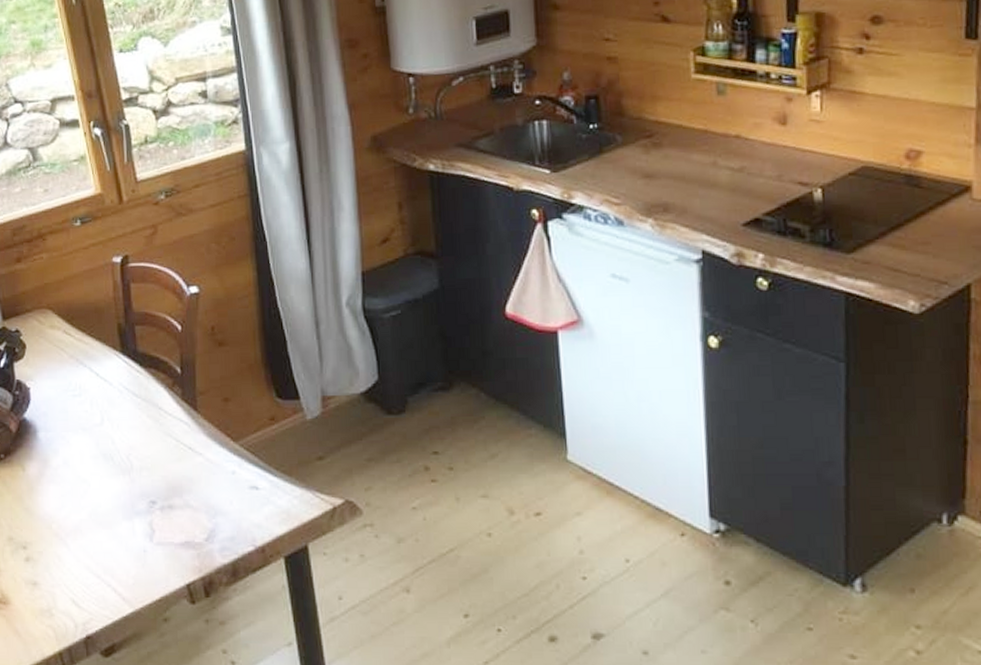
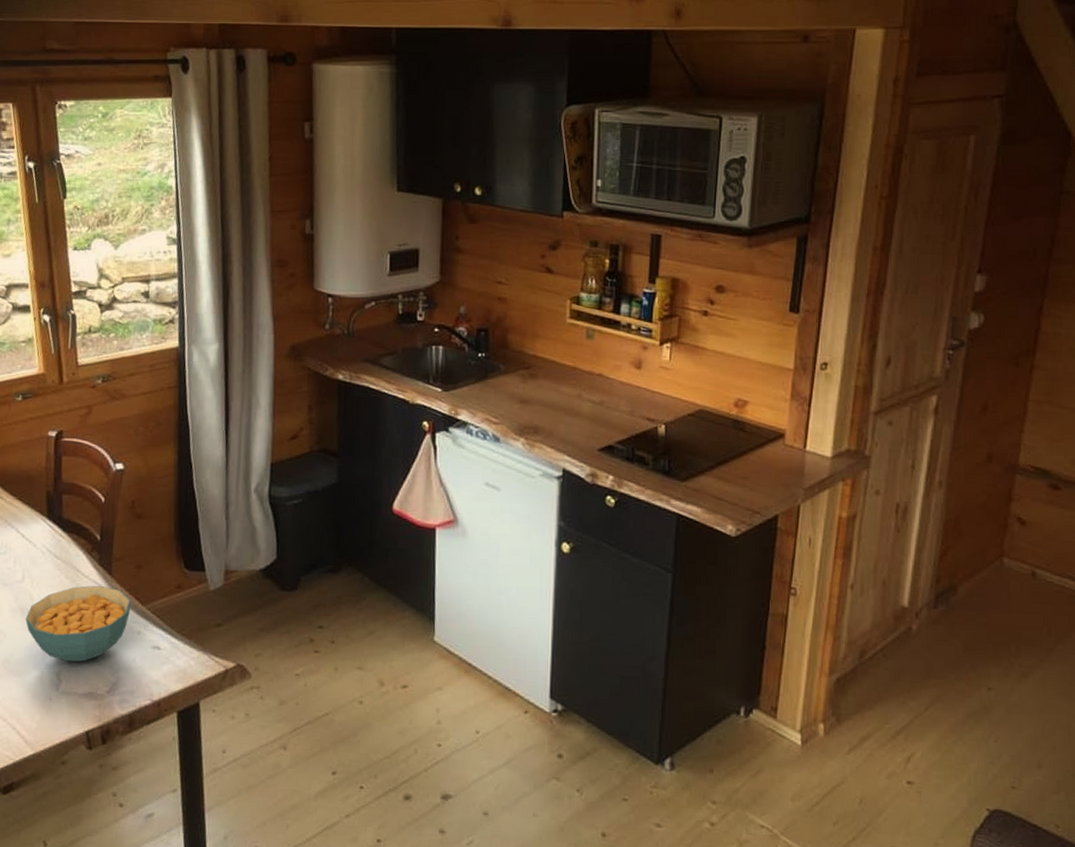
cereal bowl: none [109,423,222,510] -> present [25,585,131,662]

